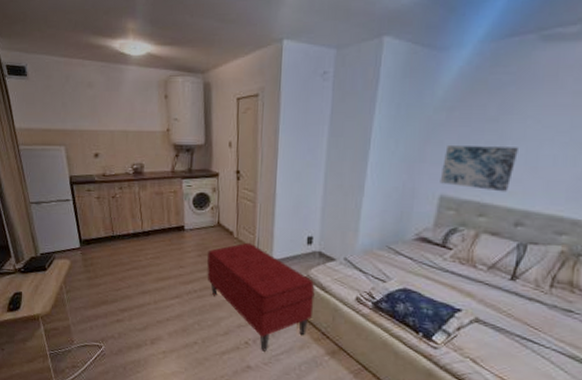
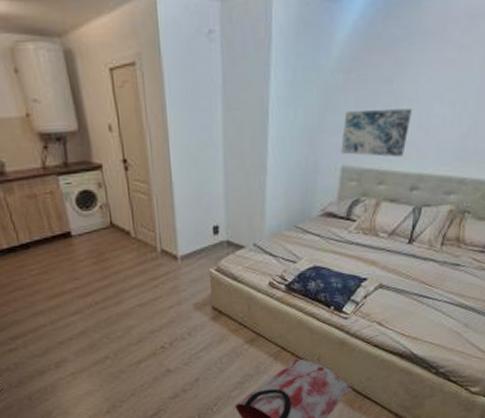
bench: present [206,242,315,352] -> none [103,241,228,352]

